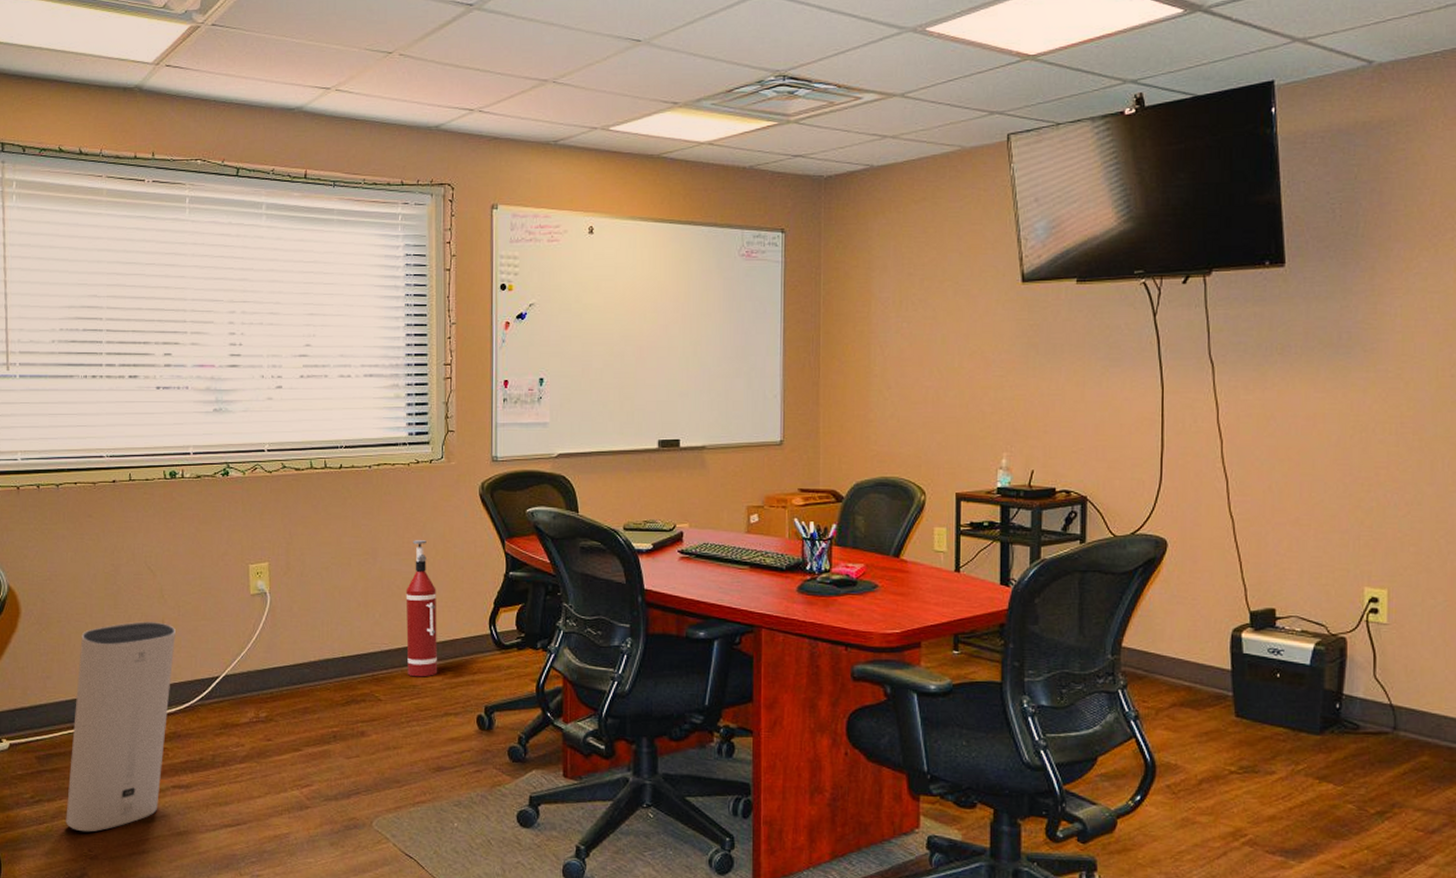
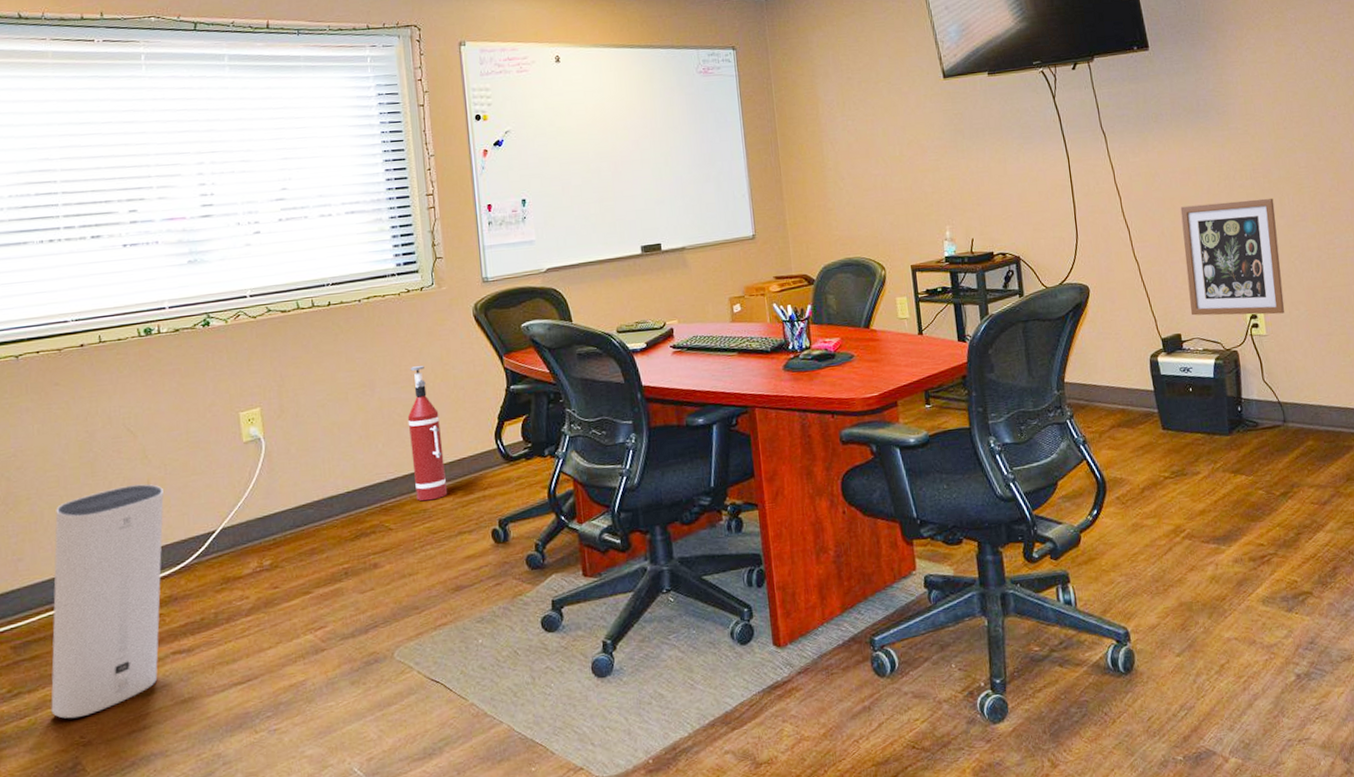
wall art: none [1292,459,1423,601] -> present [1180,198,1285,316]

